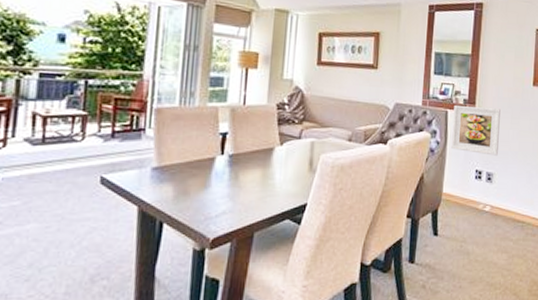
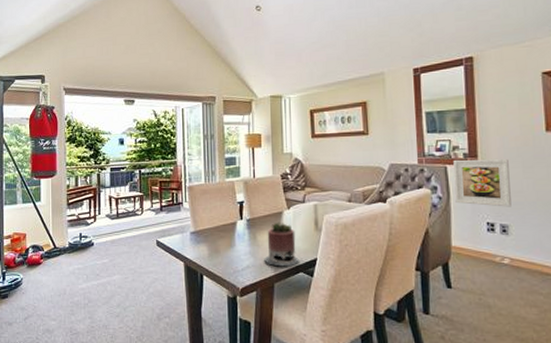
succulent planter: none [245,159,287,213] -> present [264,222,299,267]

